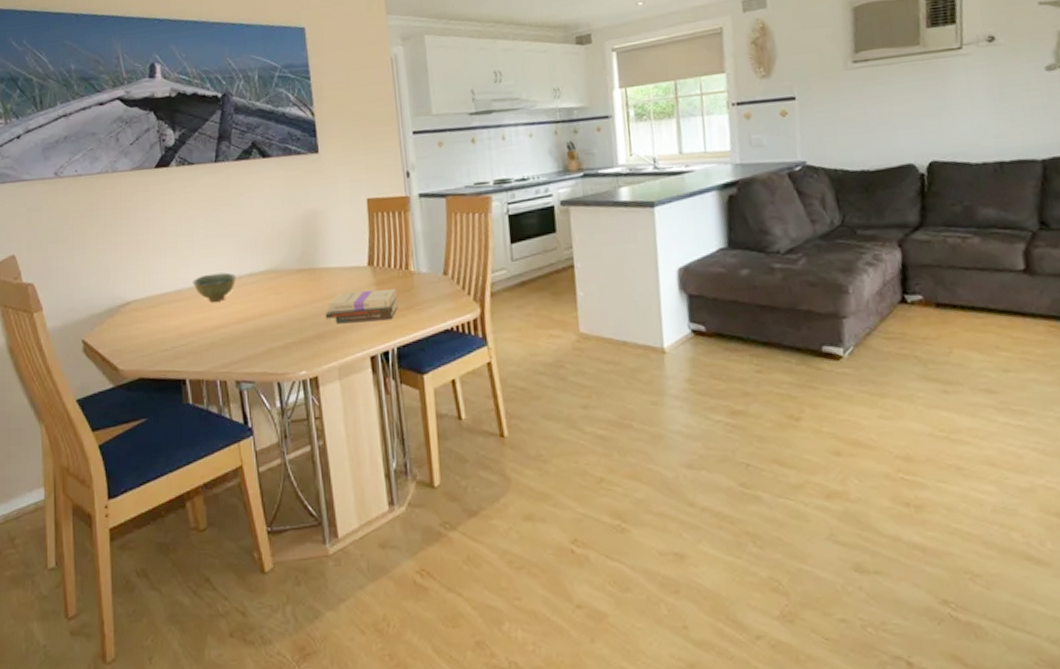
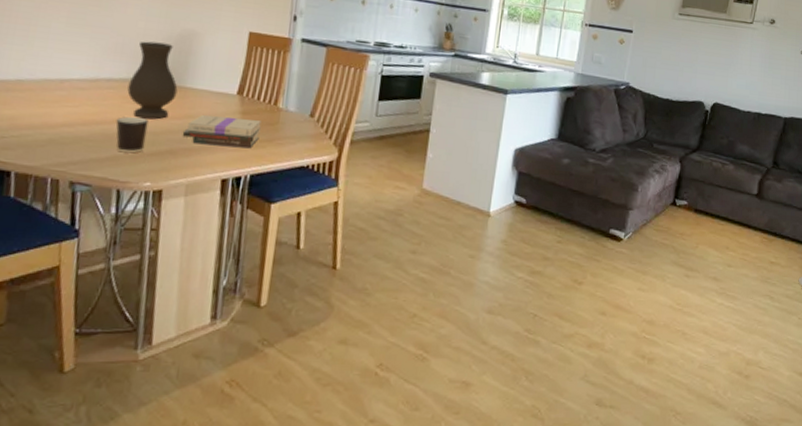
bowl: present [192,272,237,302] -> none [39,70,93,100]
mug: none [264,306,294,345] -> present [115,116,149,154]
vase: none [268,227,313,308] -> present [127,41,178,120]

